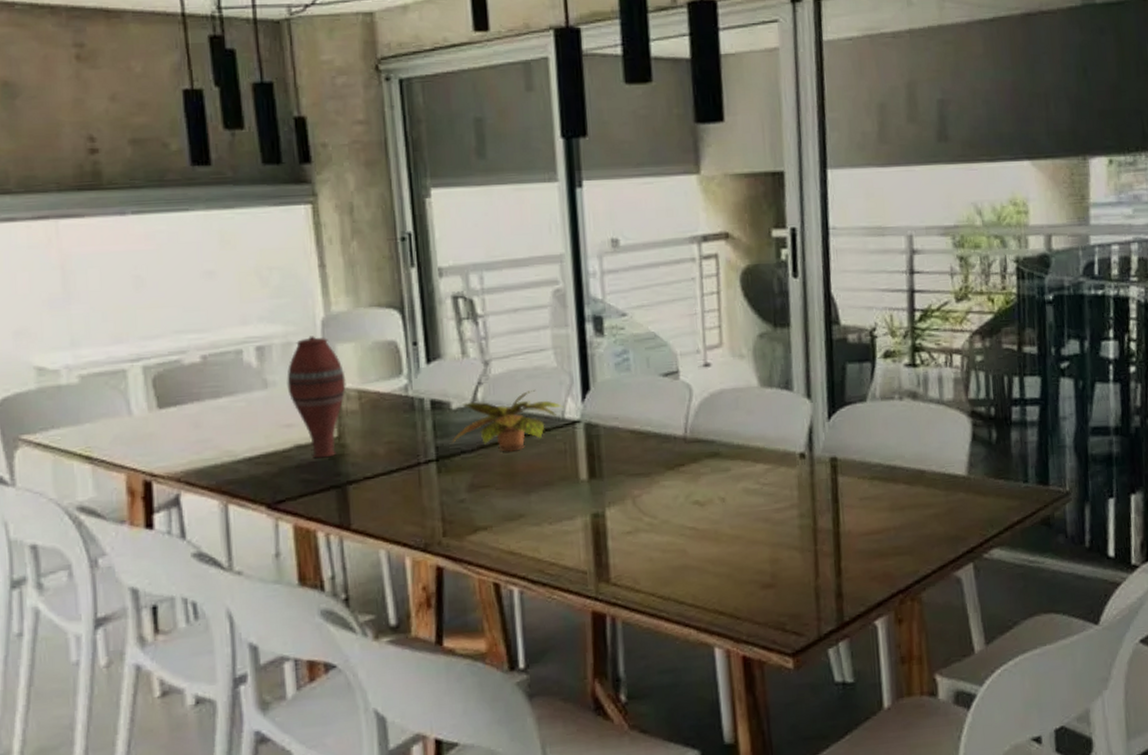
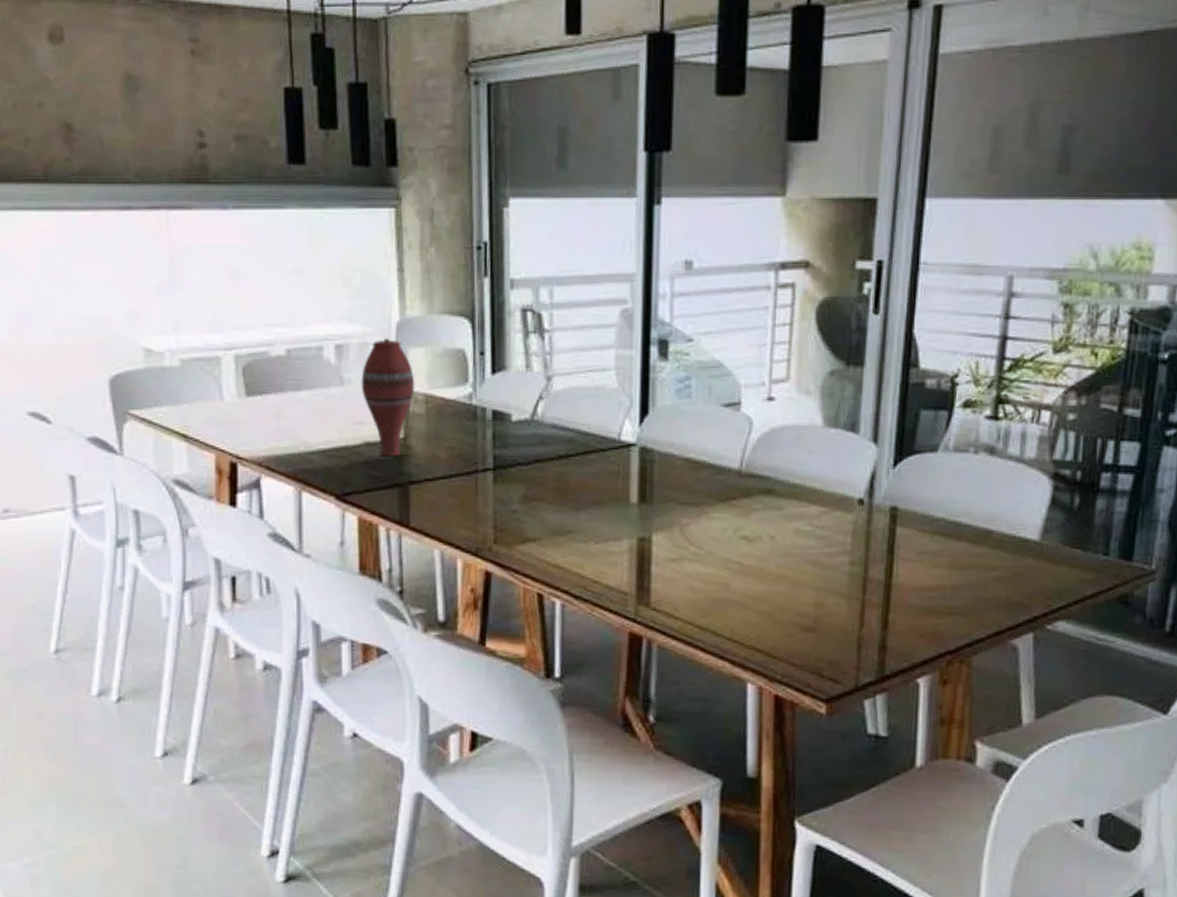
plant: present [452,389,564,452] -> none [509,408,621,468]

